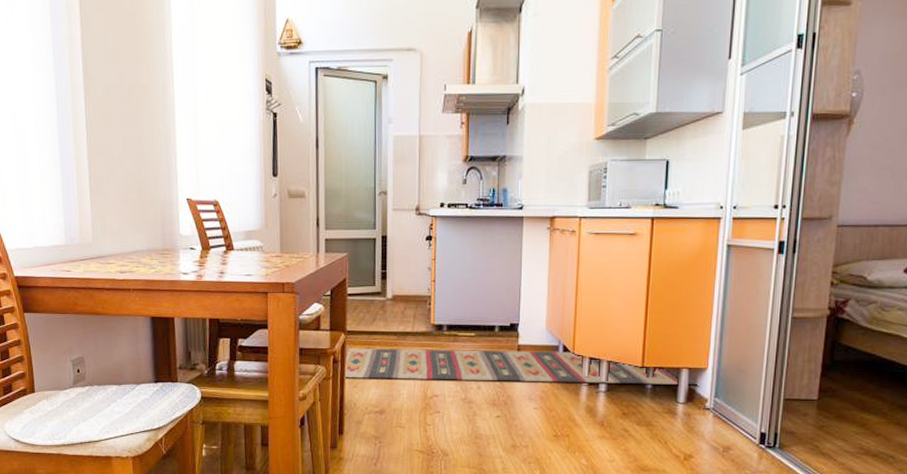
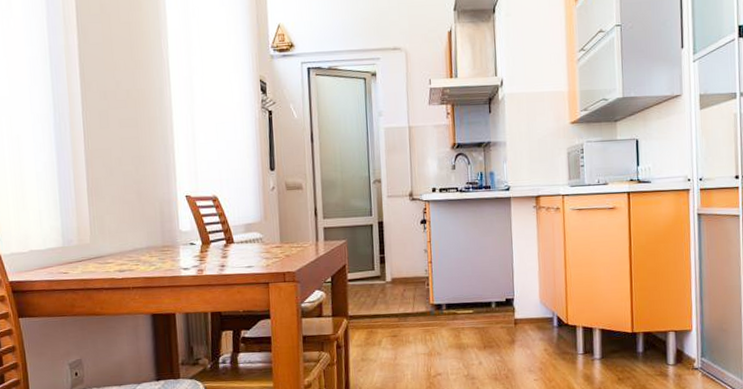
rug: present [346,348,697,386] -> none [349,322,684,363]

